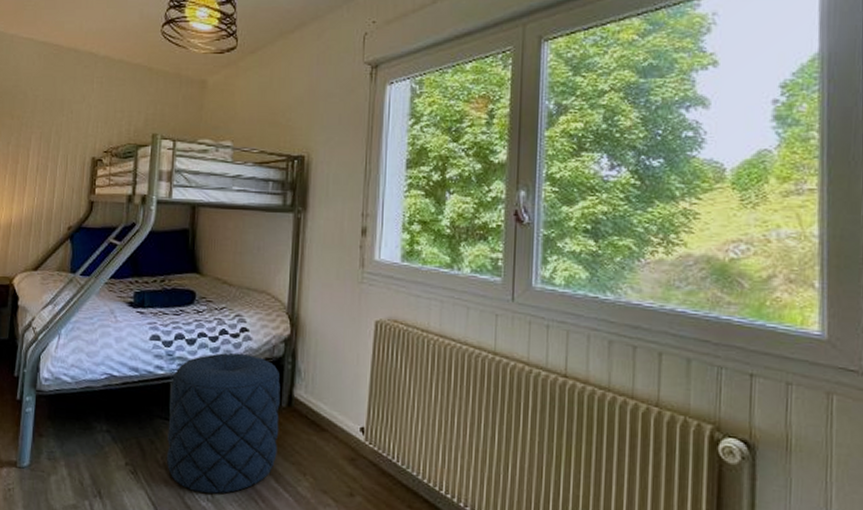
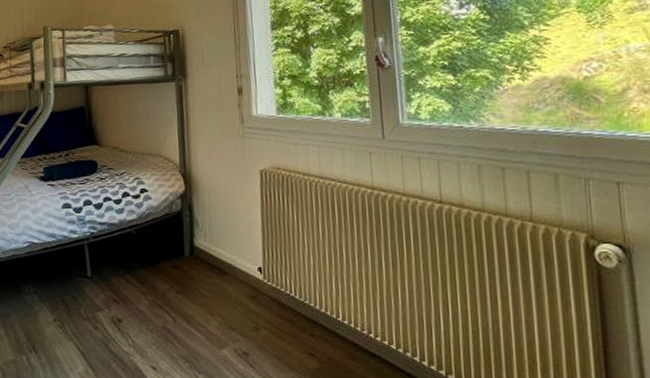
pouf: present [167,352,281,494] -> none [85,212,186,339]

